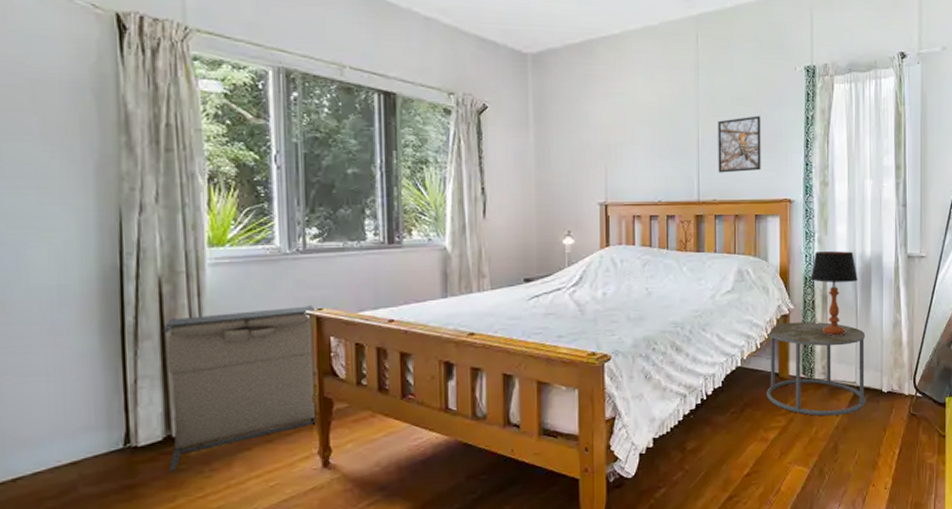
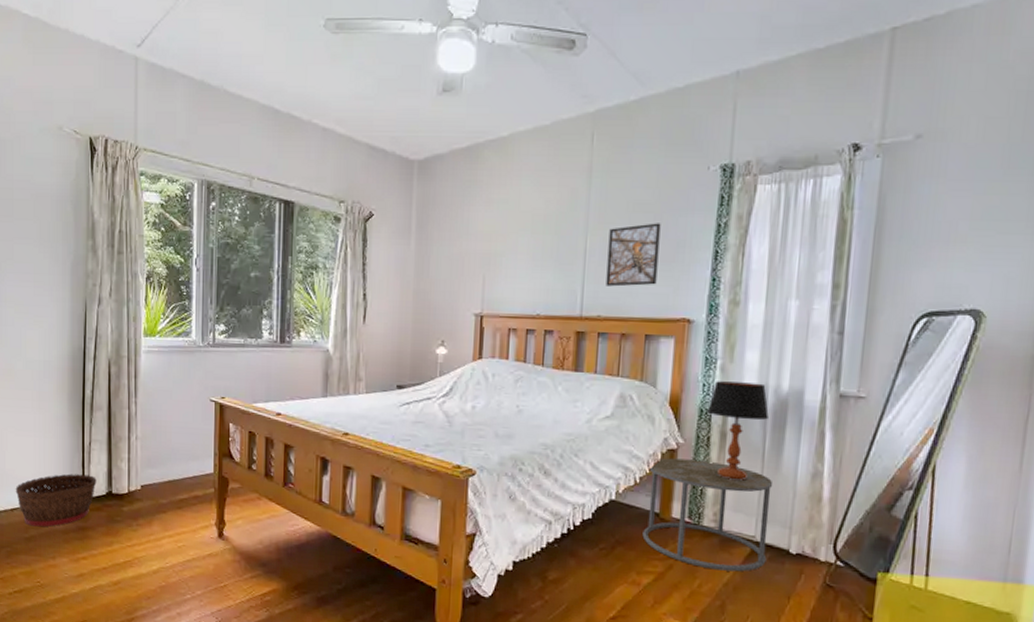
basket: none [18,419,148,497] -> present [15,473,97,527]
laundry hamper: present [162,304,318,472] -> none [109,393,219,522]

